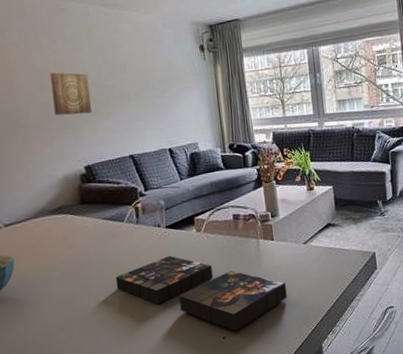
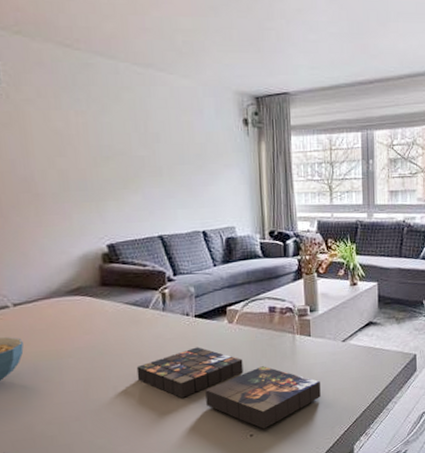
wall art: present [50,72,93,116] -> none [71,136,119,186]

